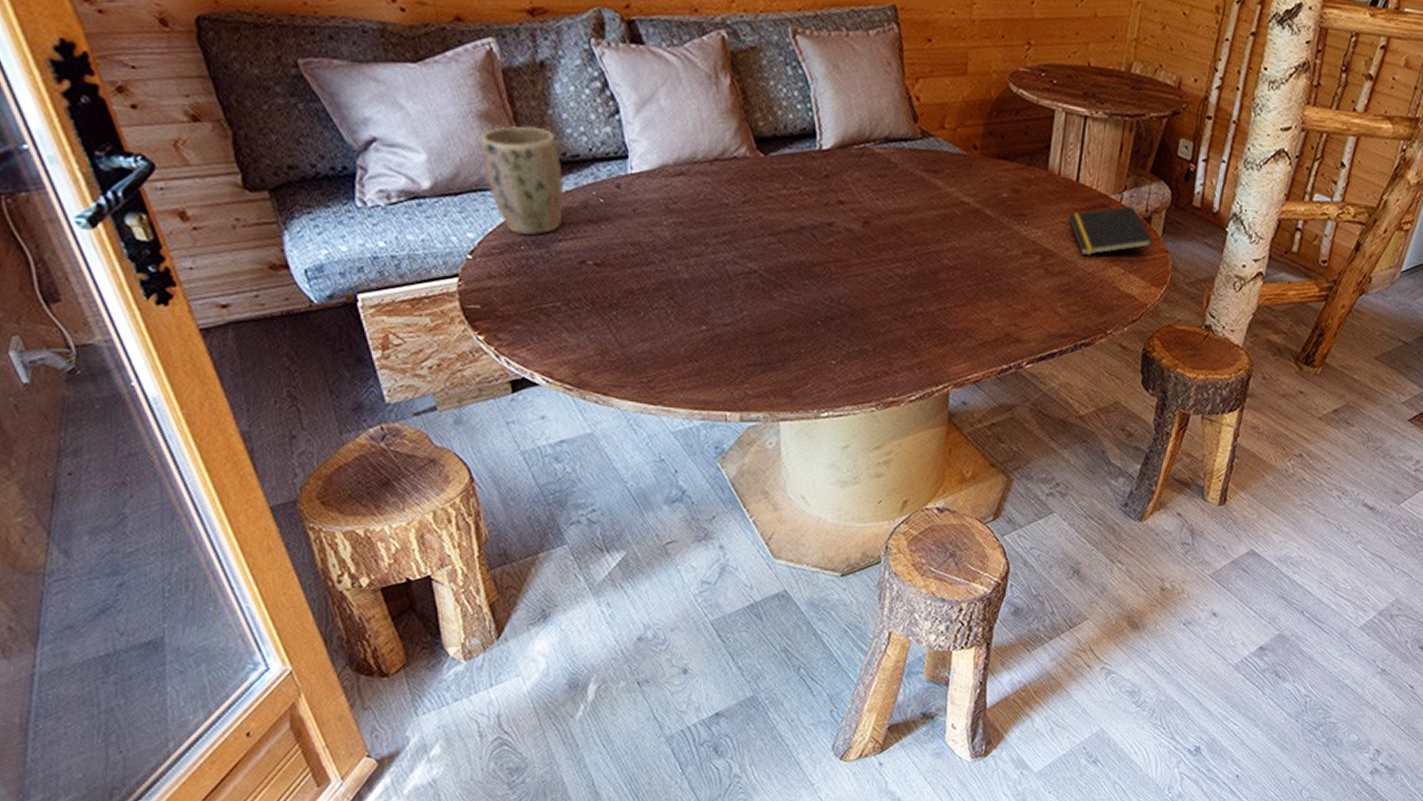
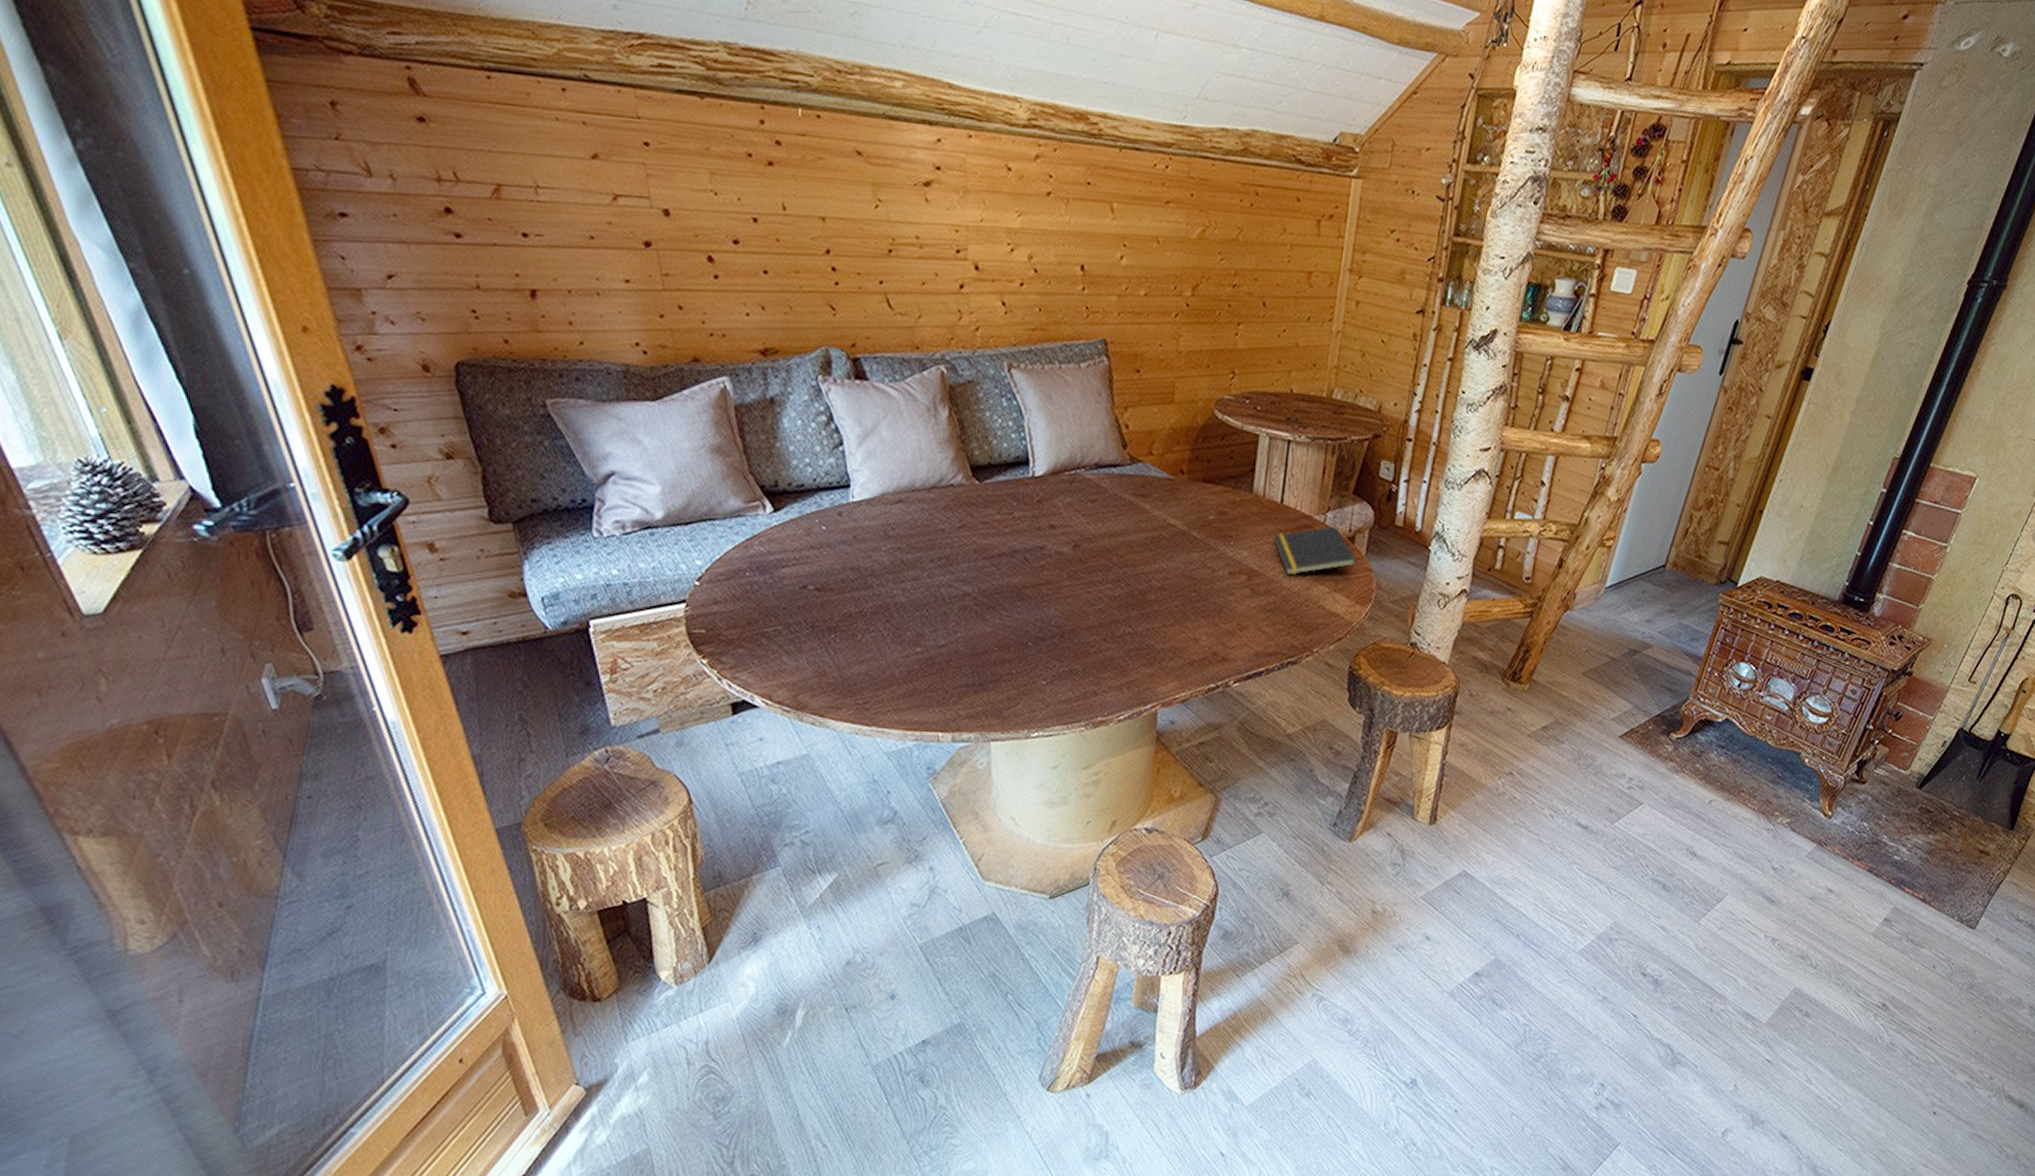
plant pot: present [481,126,563,235] -> none [712,458,788,561]

